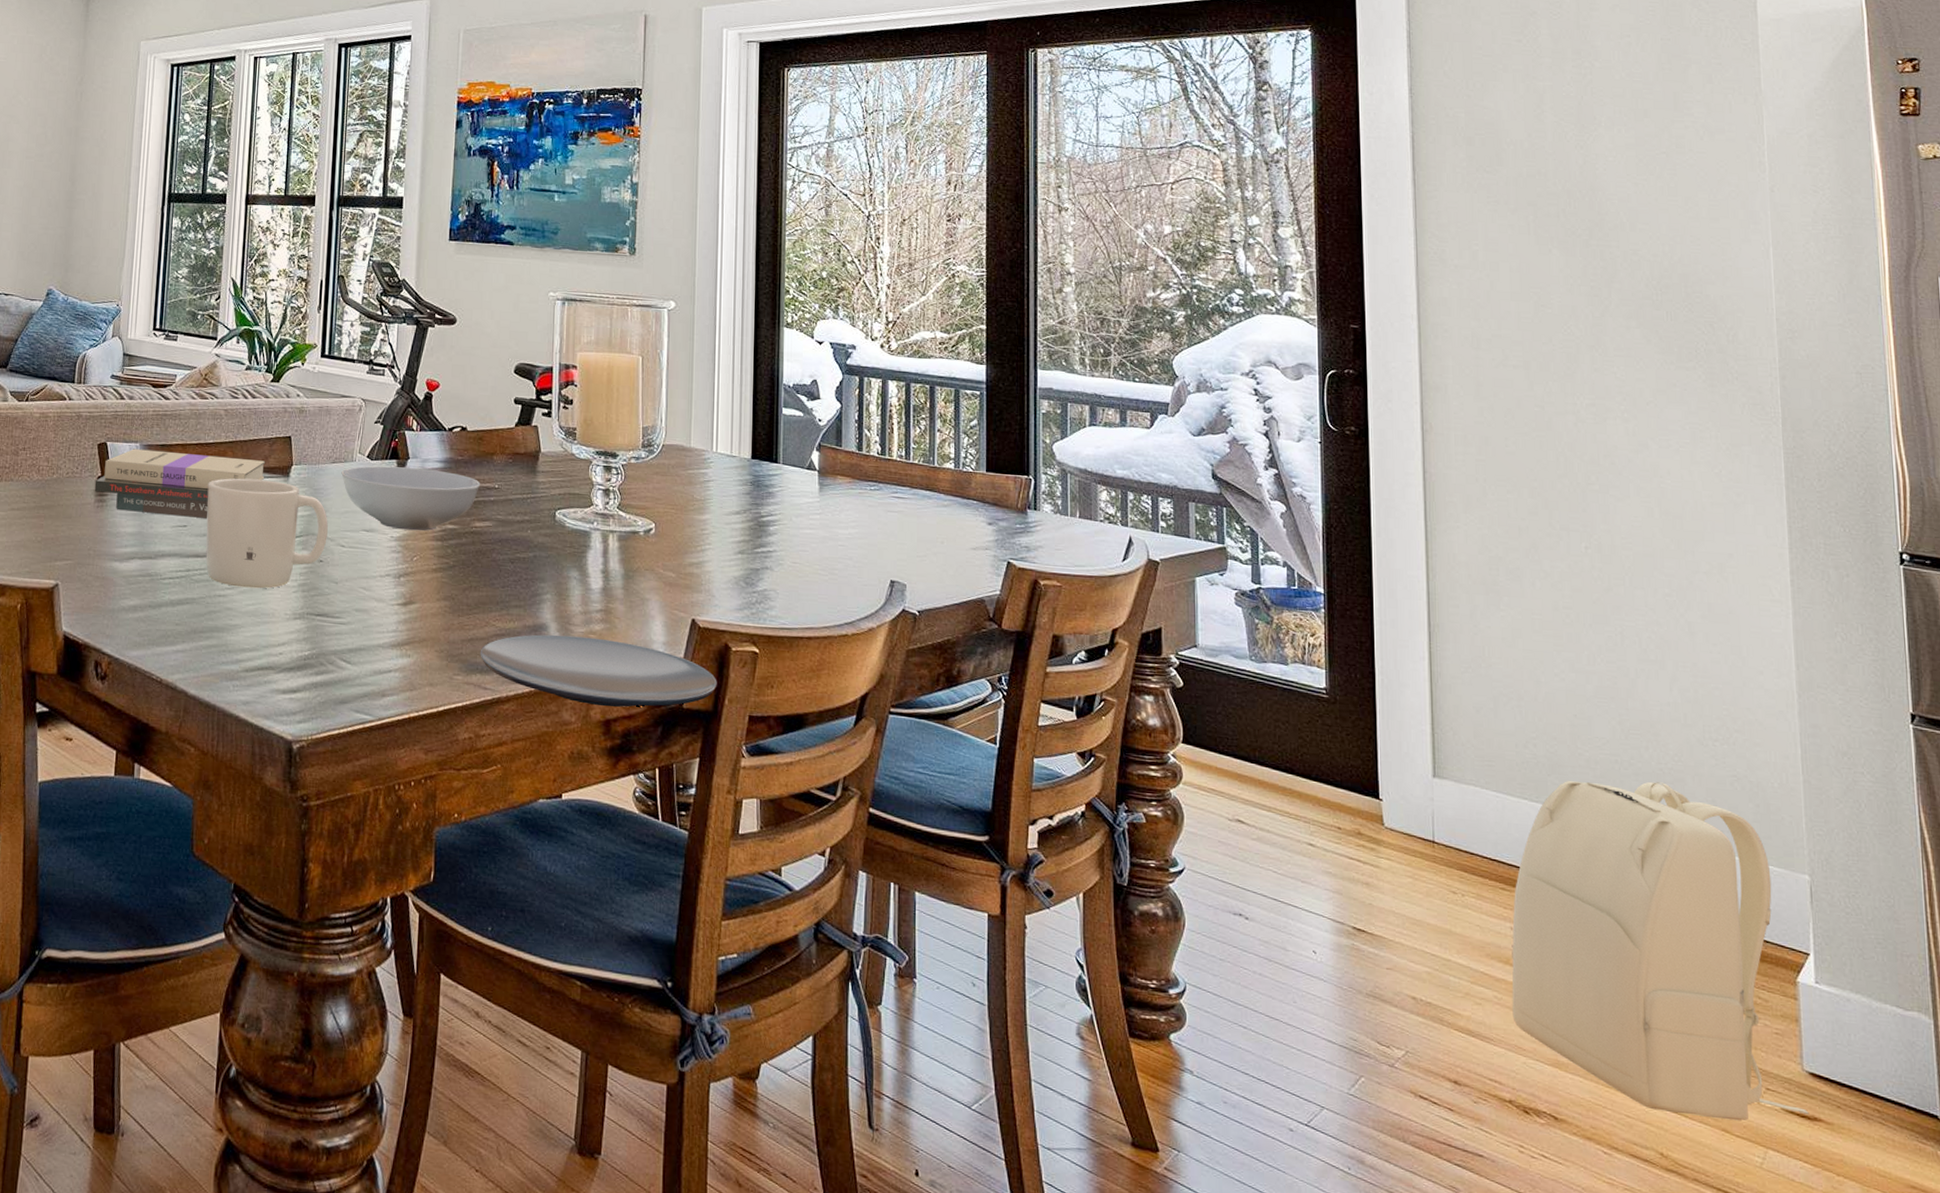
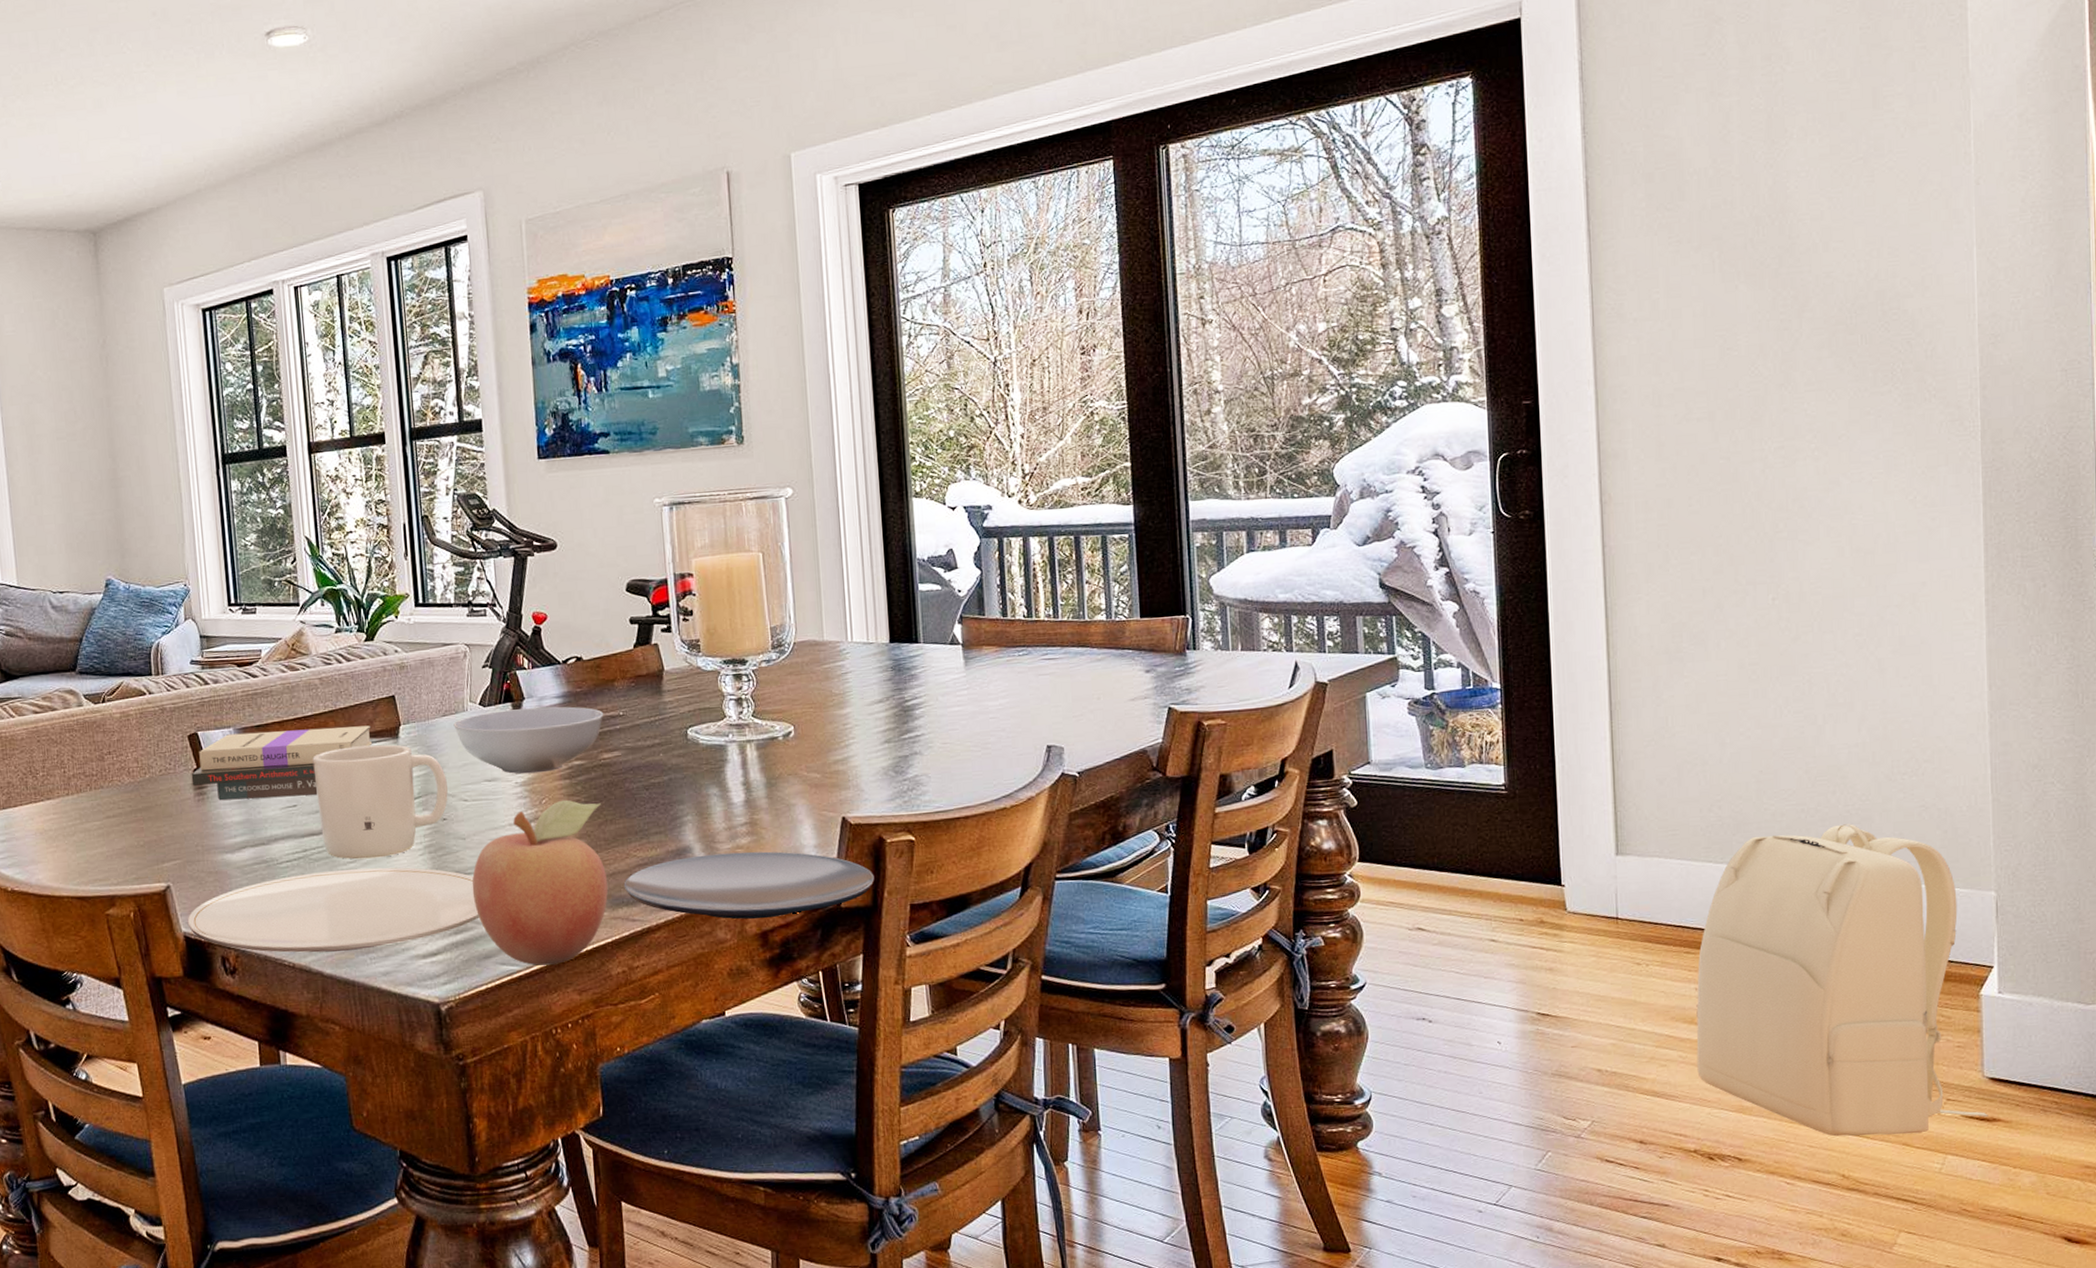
plate: none [68,593,341,675] -> present [187,867,479,953]
fruit: none [337,560,469,720] -> present [472,799,608,966]

